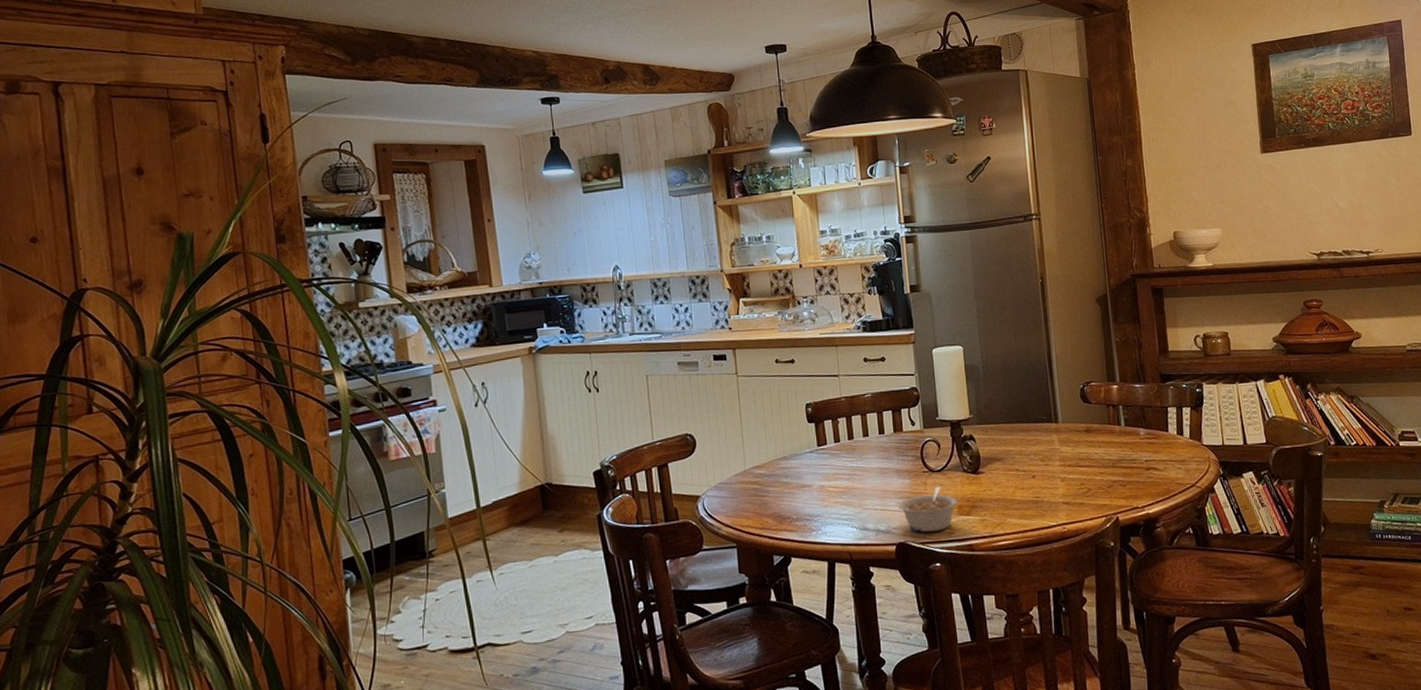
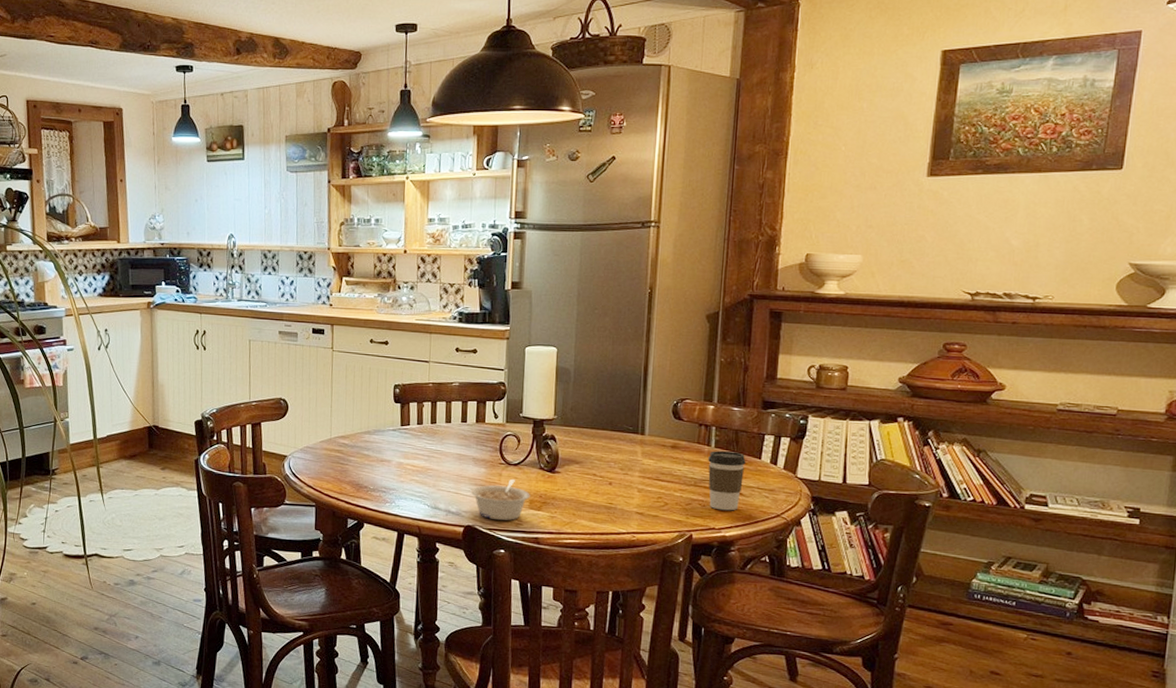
coffee cup: none [1120,428,1156,488] -> present [708,451,746,511]

